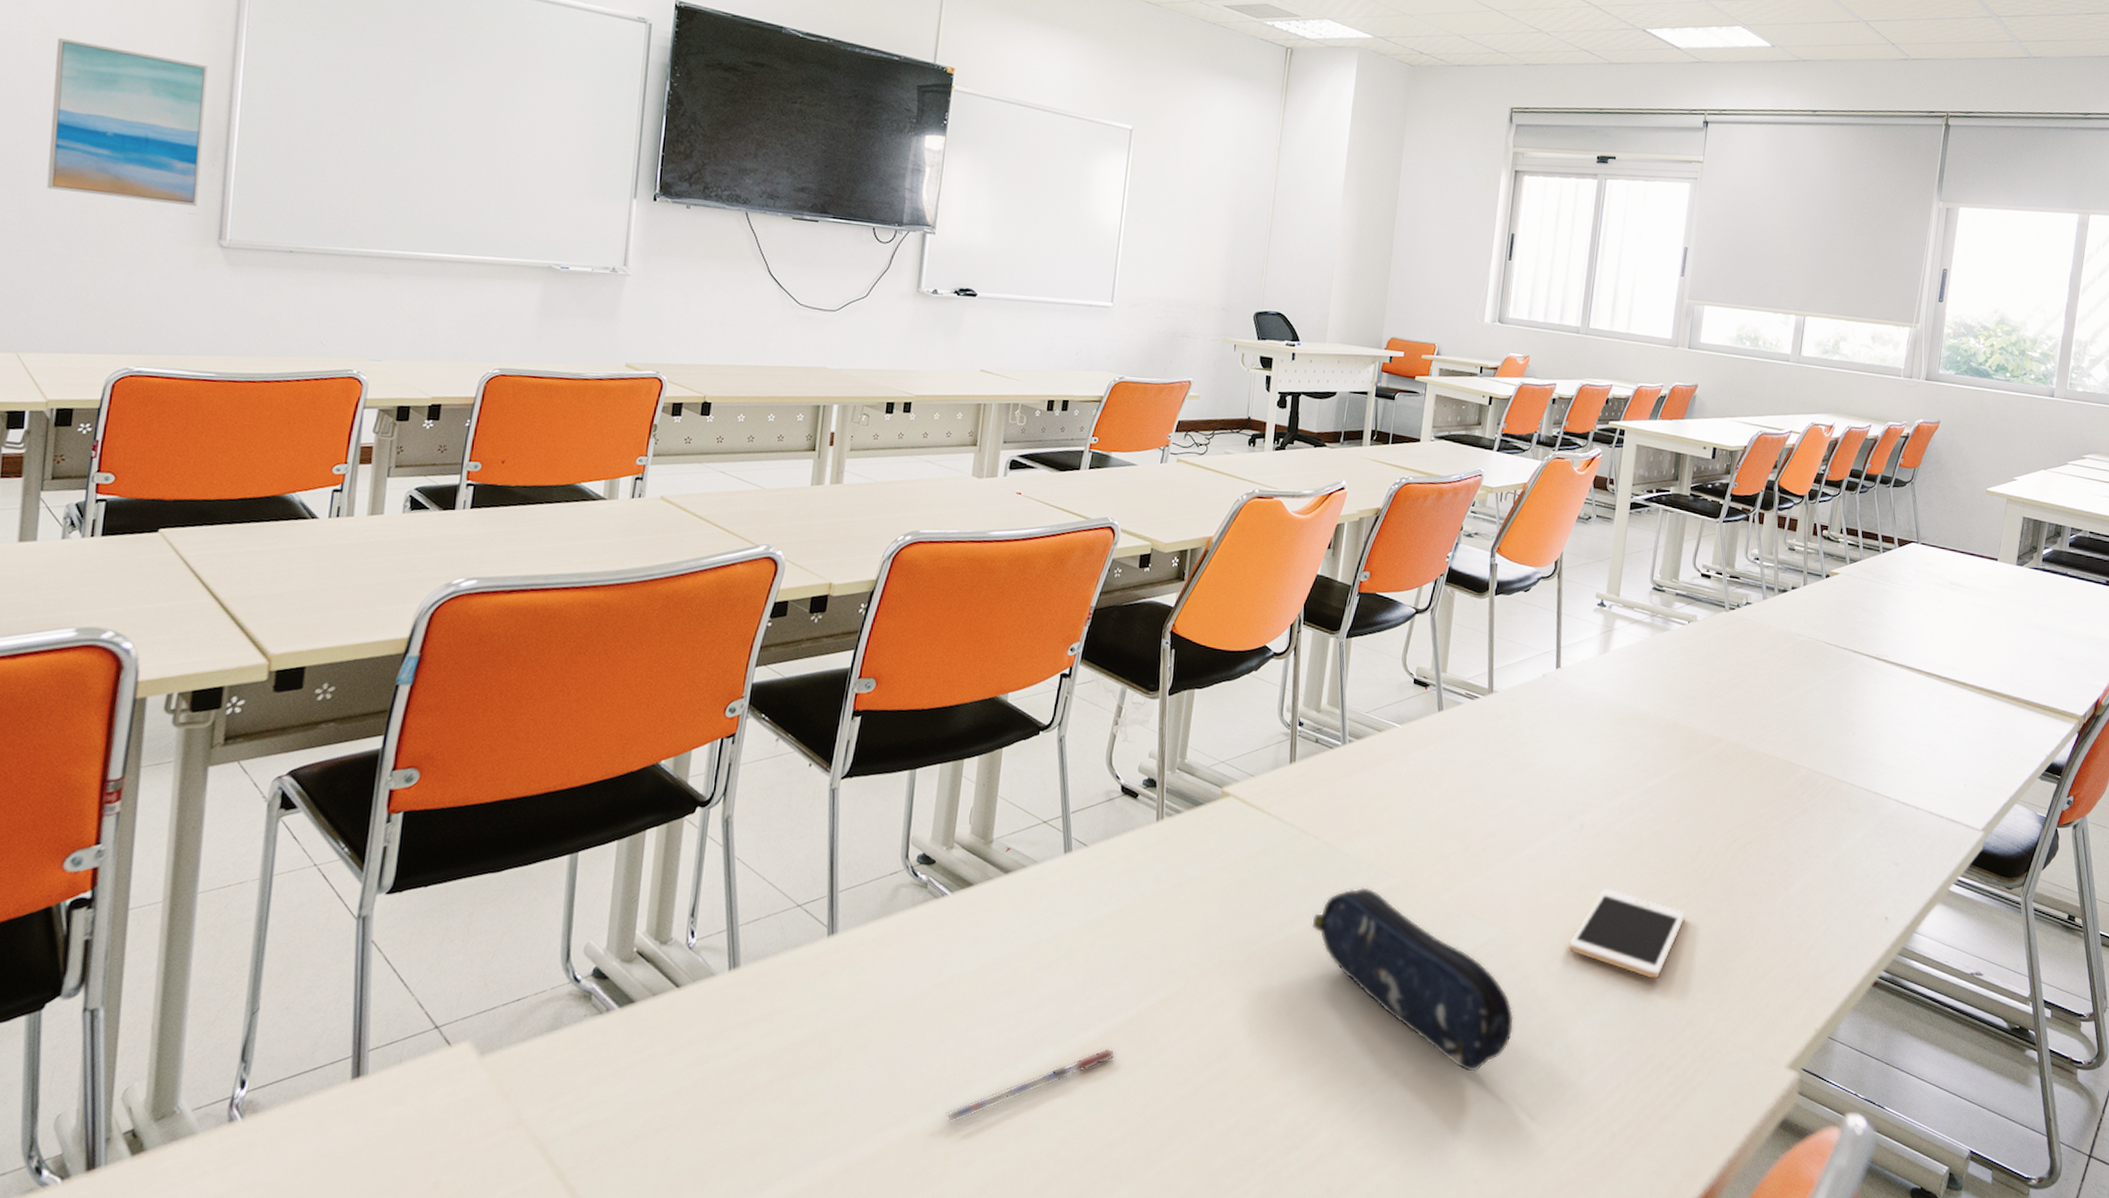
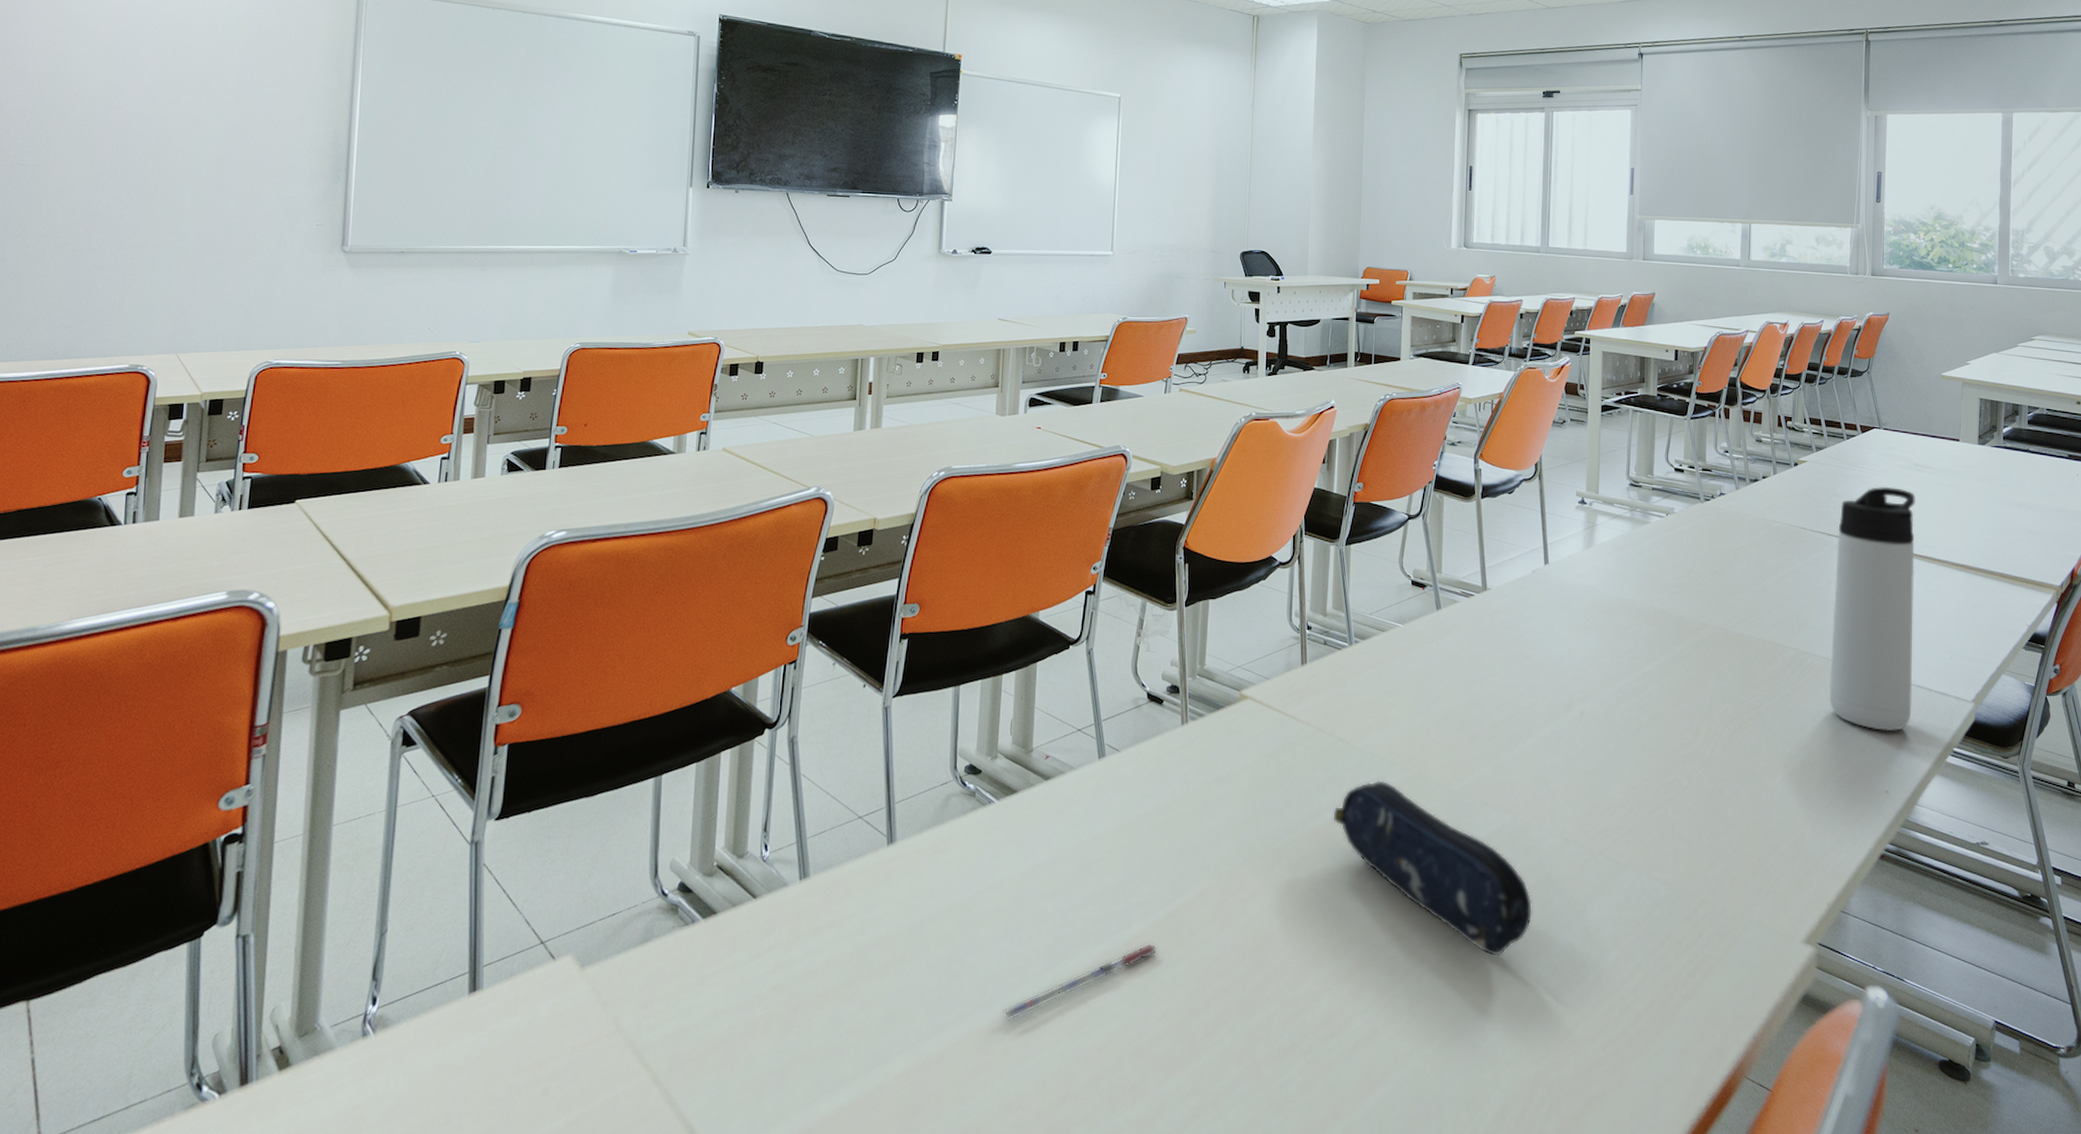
wall art: present [47,37,208,207] -> none [200,84,331,220]
cell phone: present [1568,889,1686,979] -> none [1579,773,1690,859]
thermos bottle: none [1837,603,1947,858] -> present [1829,486,1915,732]

